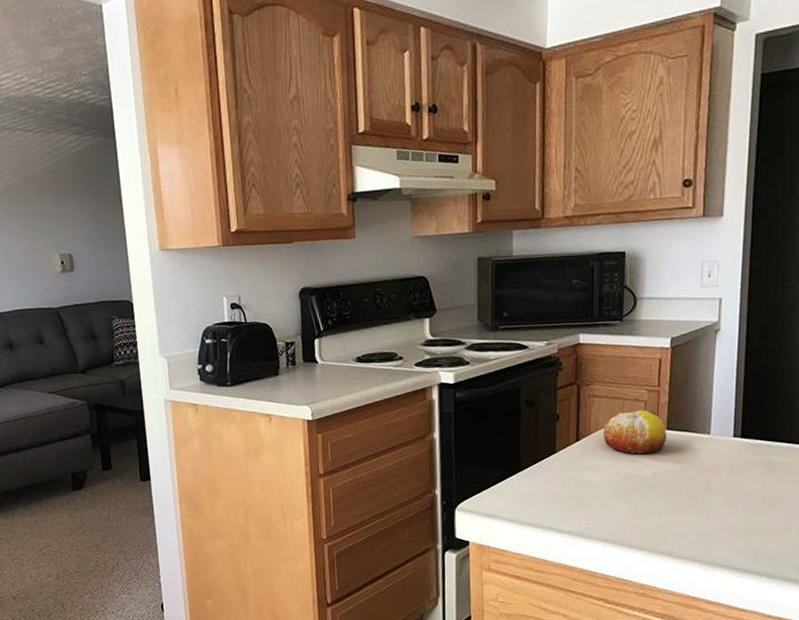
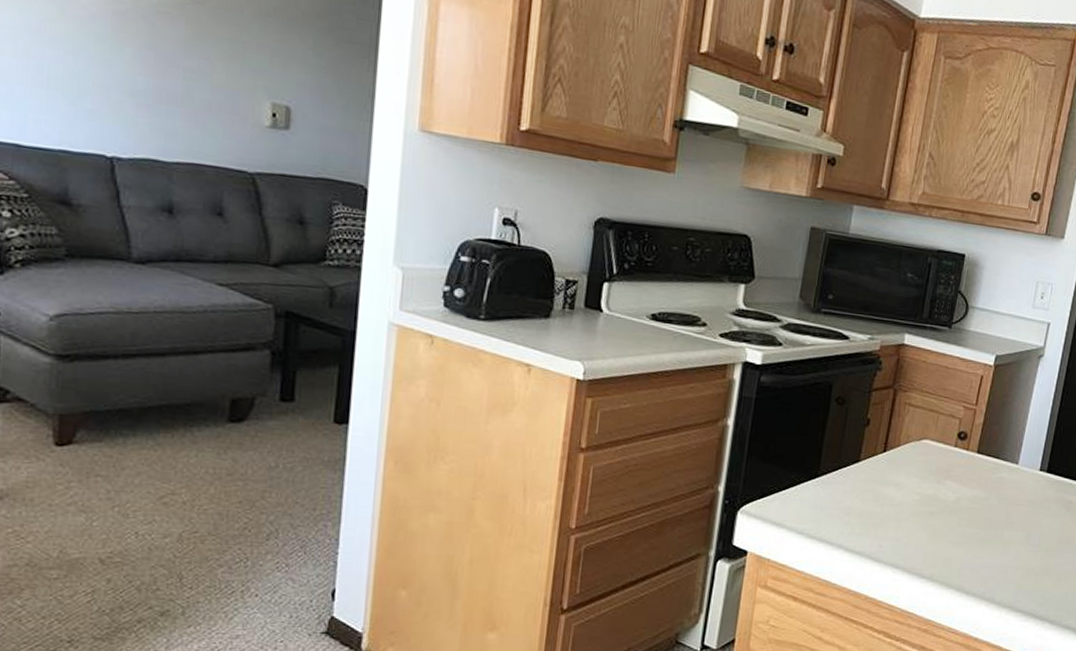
fruit: present [603,409,667,455] -> none [912,427,977,477]

